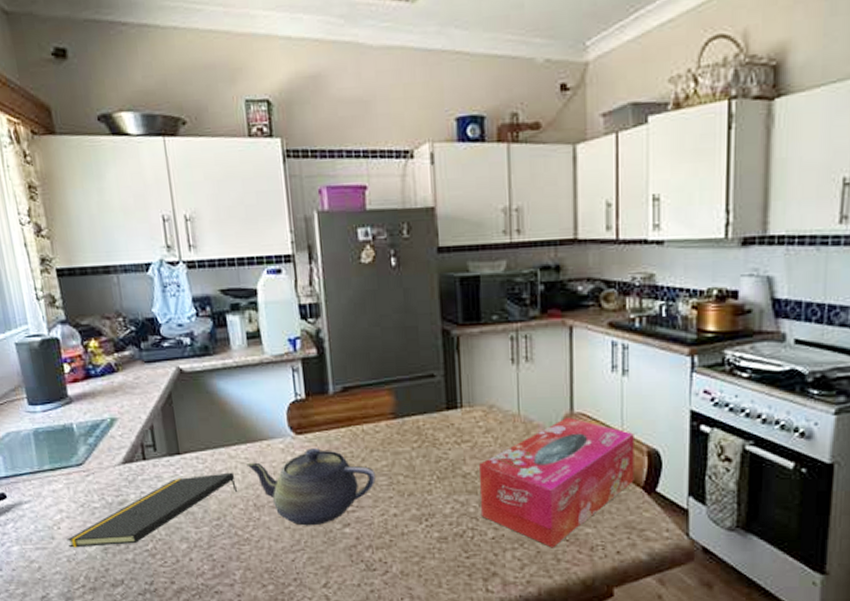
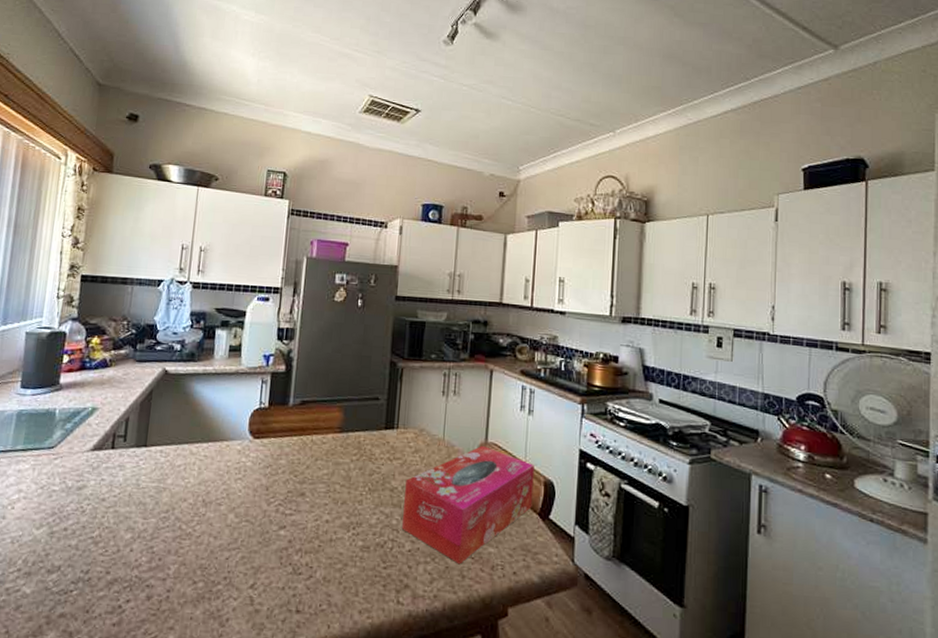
notepad: present [66,472,238,548] -> none [17,467,192,530]
teapot: present [246,448,377,526] -> none [204,452,317,526]

